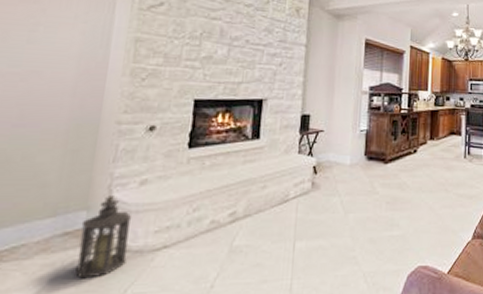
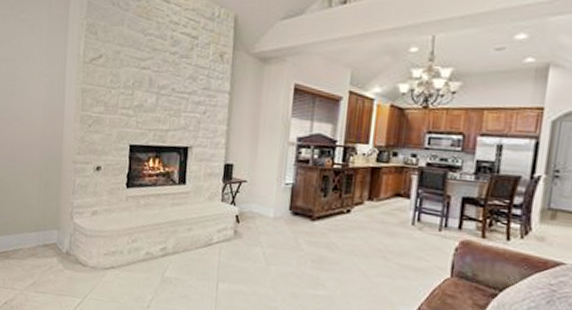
lantern: present [75,196,132,279] -> none [53,220,88,282]

